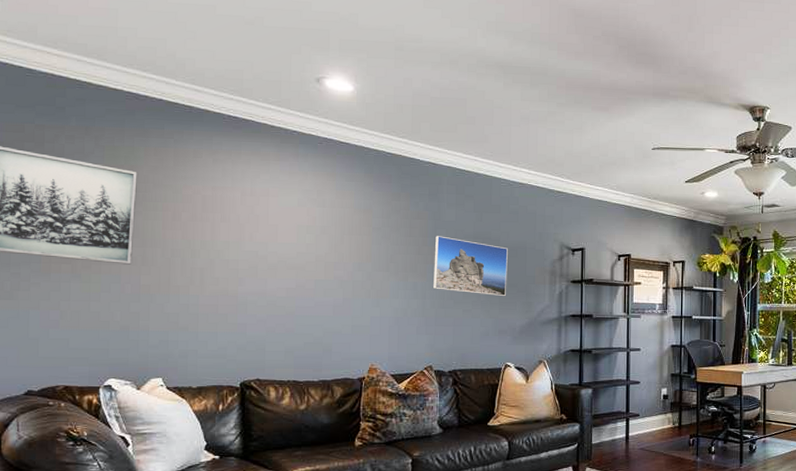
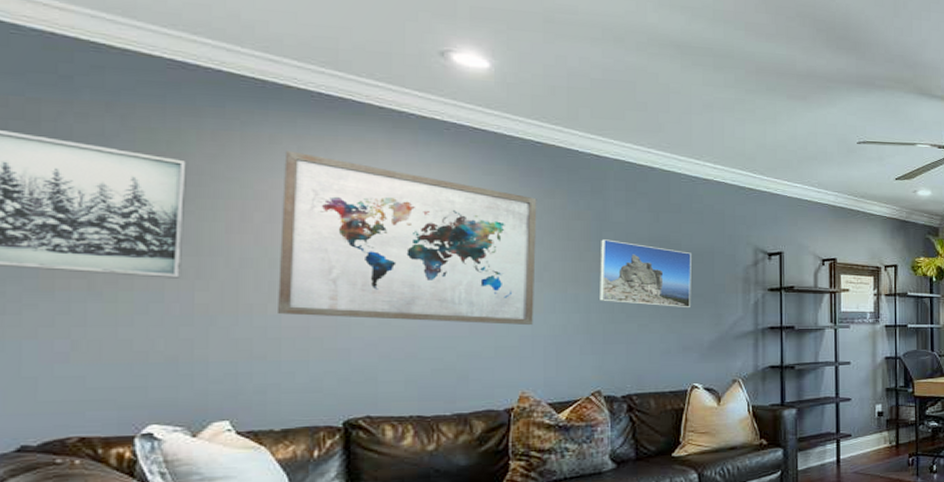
wall art: none [196,163,387,309] -> present [276,151,537,326]

